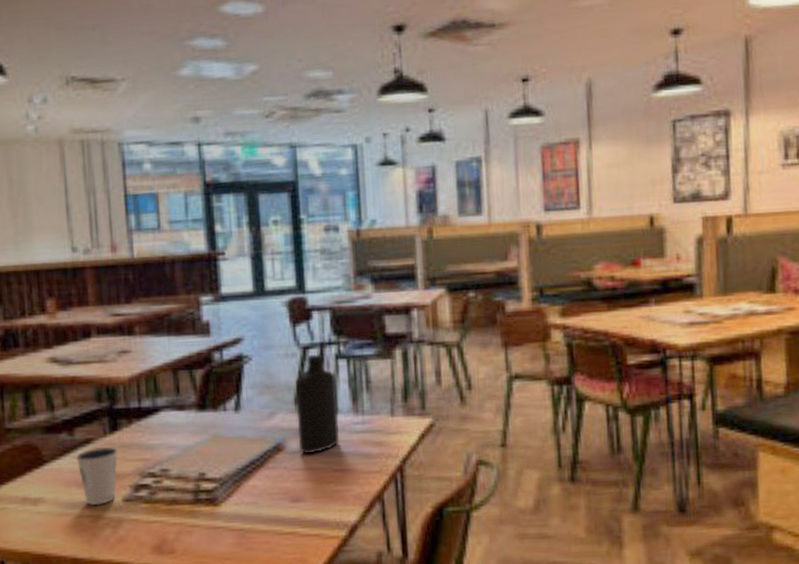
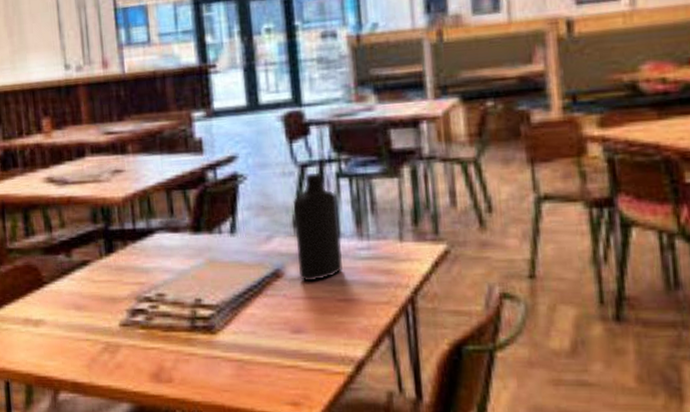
dixie cup: present [75,447,118,506] -> none [73,269,114,330]

